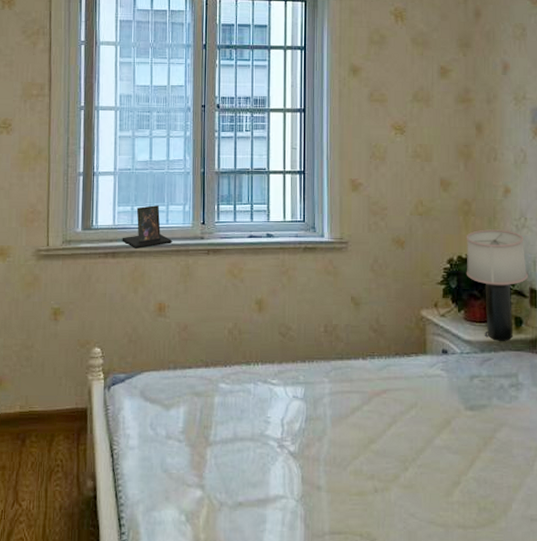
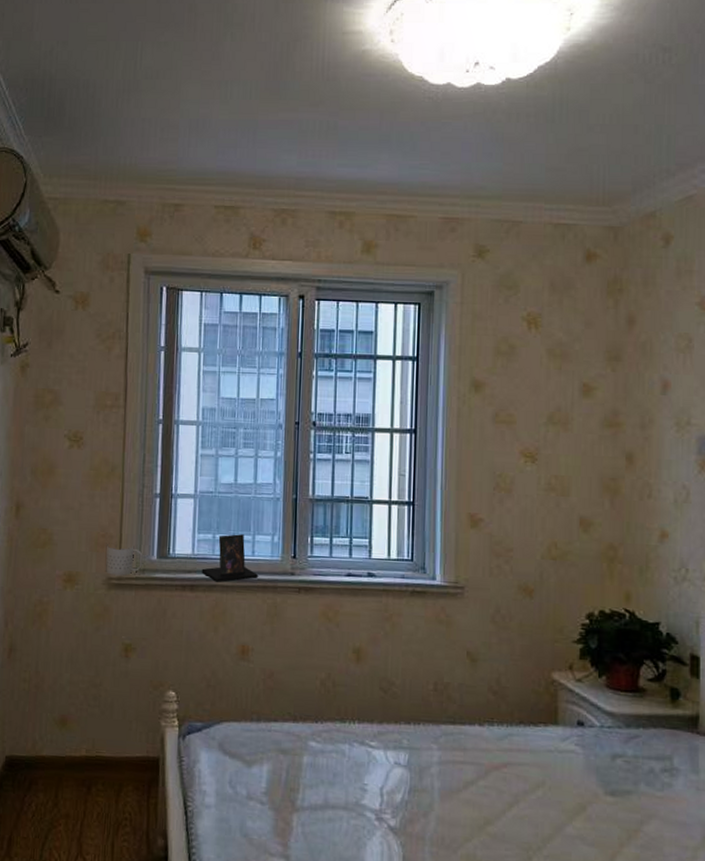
mug: none [34,218,69,248] -> present [105,543,143,577]
table lamp: present [466,229,528,341] -> none [609,580,688,716]

